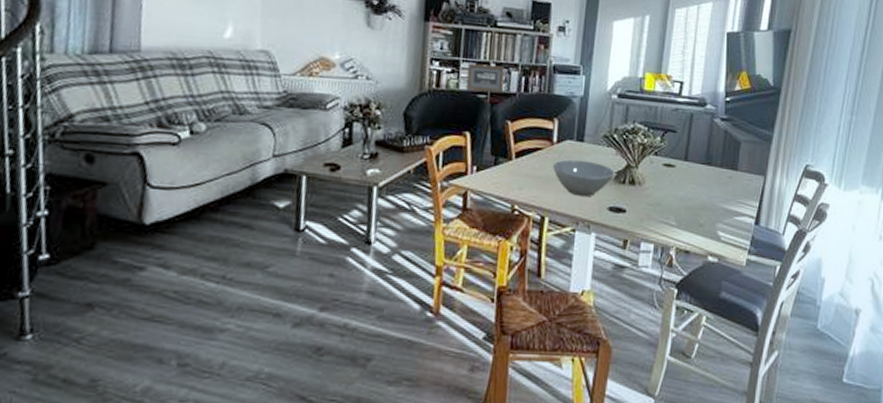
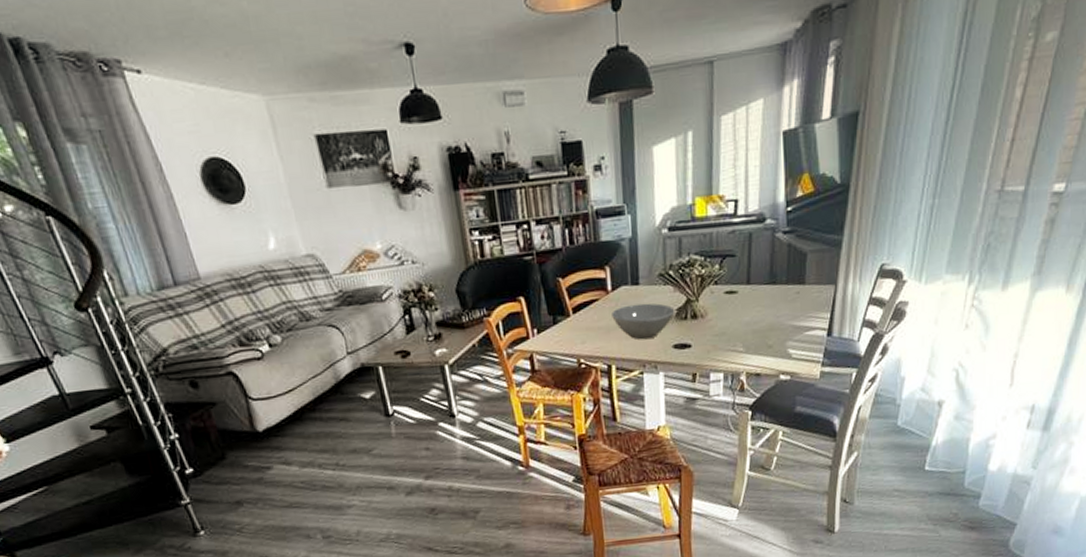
picture frame: present [466,63,505,93] -> none [508,221,548,255]

